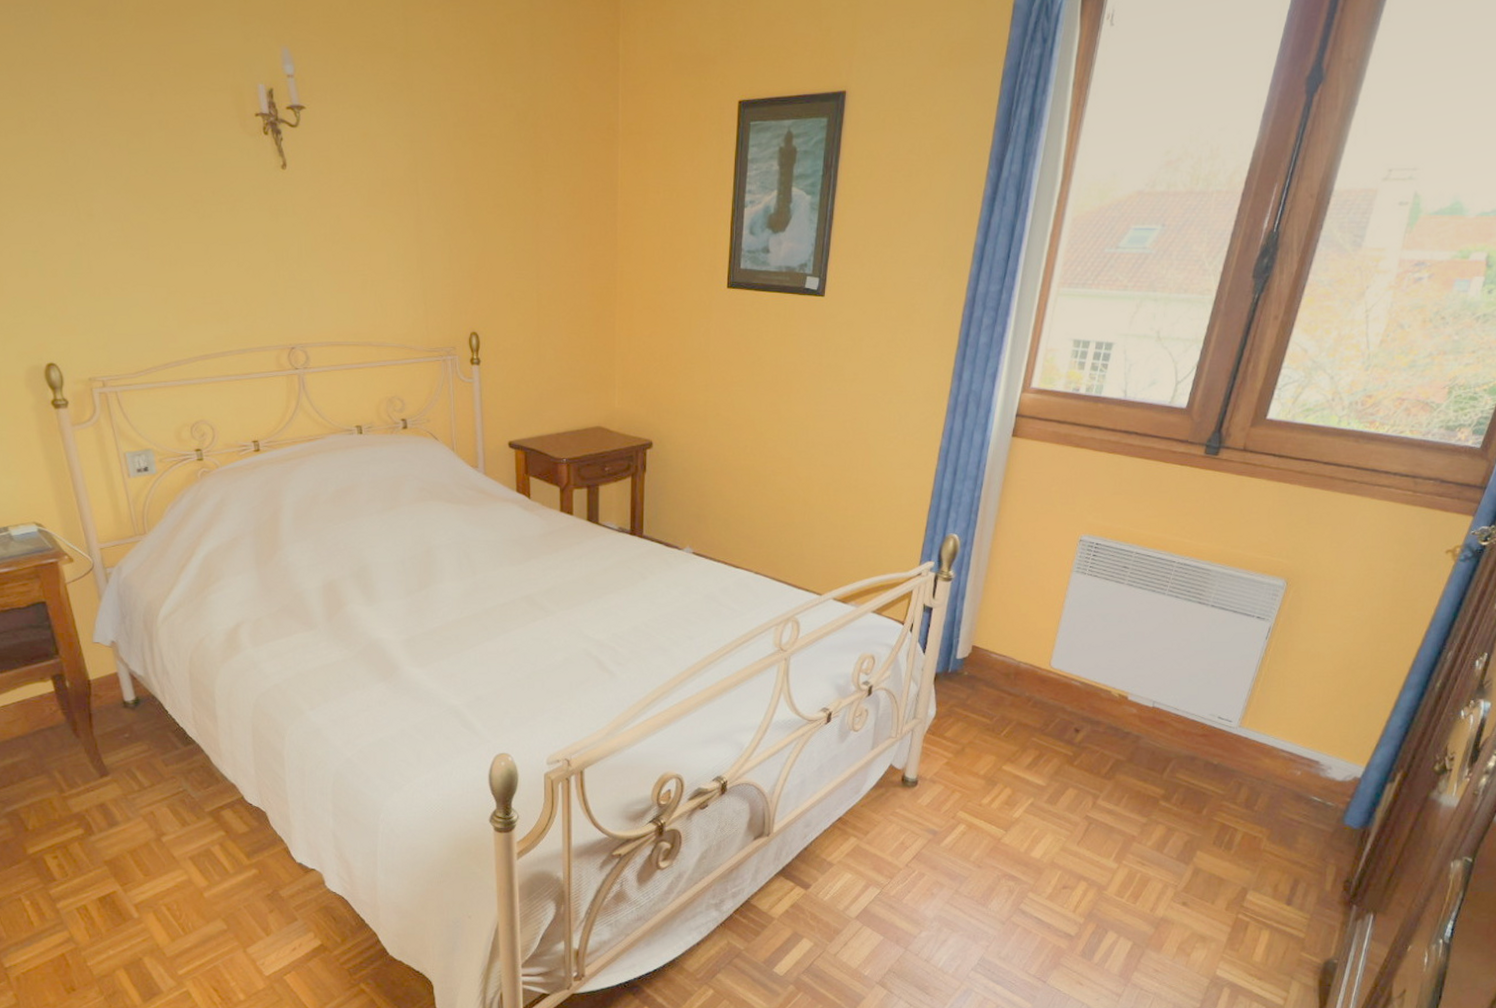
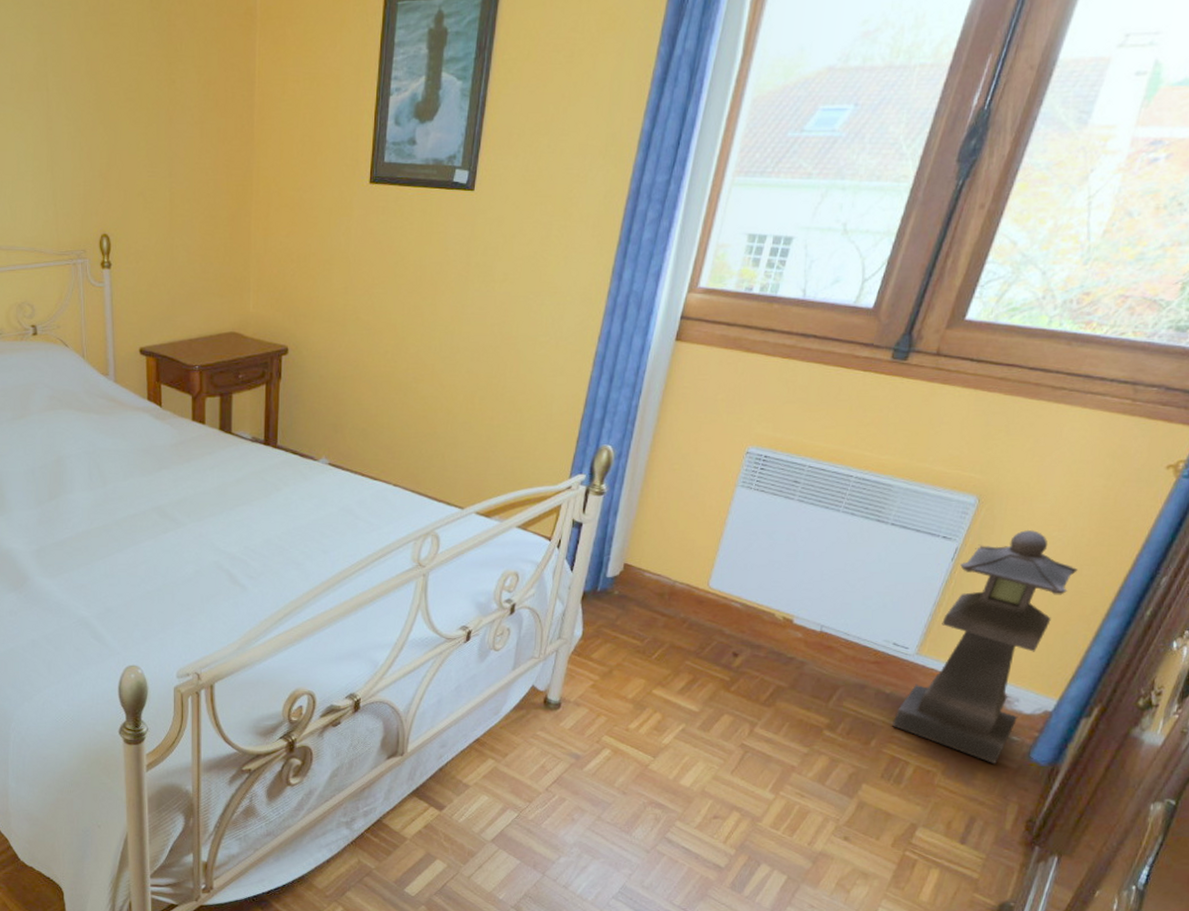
lantern: none [1221,609,1376,829] -> present [892,529,1078,765]

